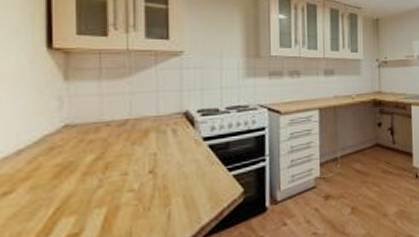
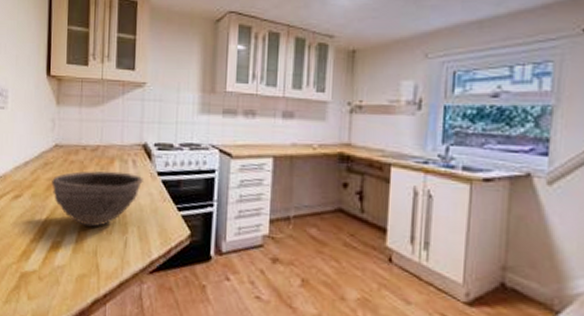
bowl: none [62,143,186,209] -> present [52,171,143,227]

